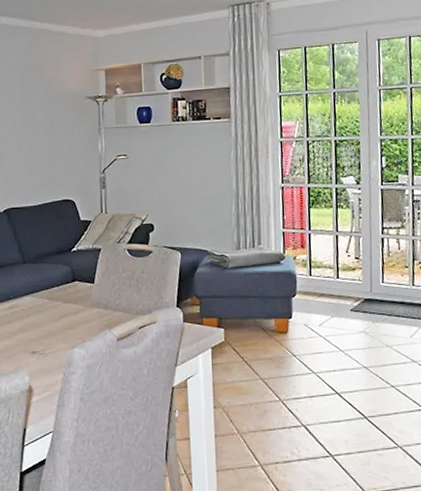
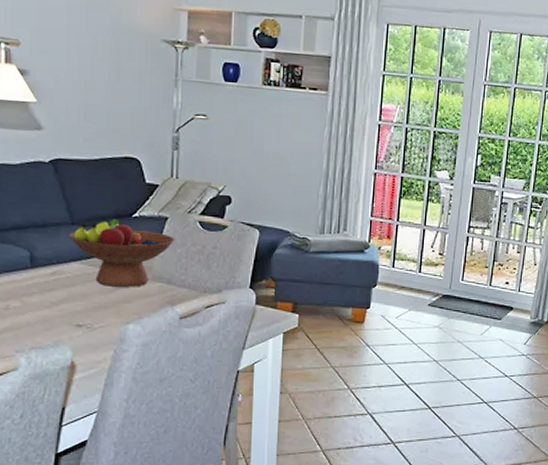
fruit bowl: none [22,254,108,315] -> present [69,218,175,287]

